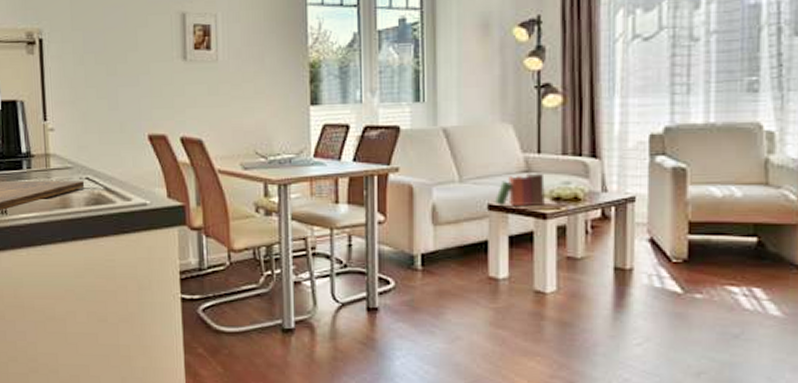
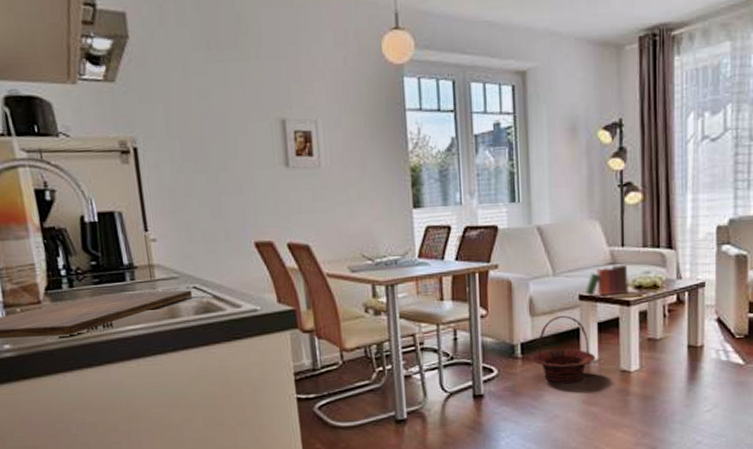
basket: none [432,225,507,302] -> present [531,315,597,384]

